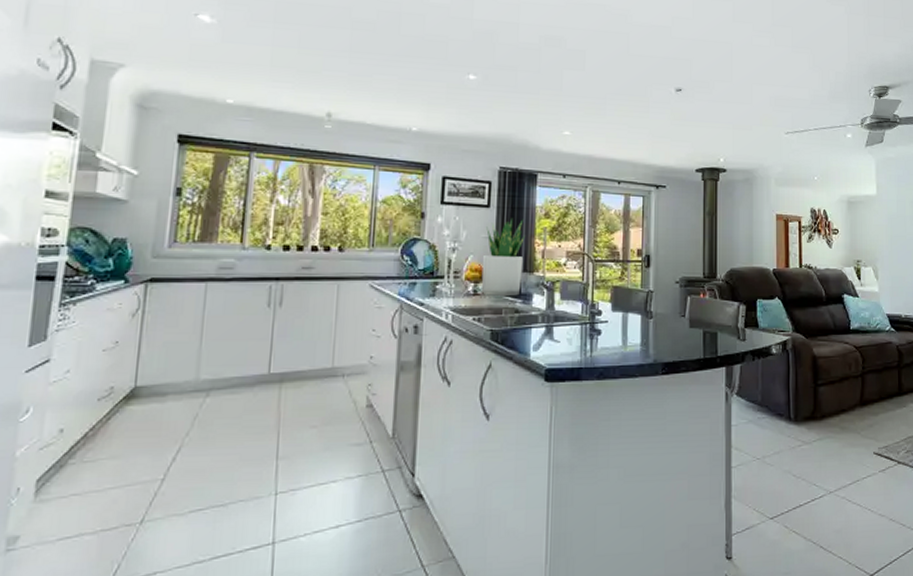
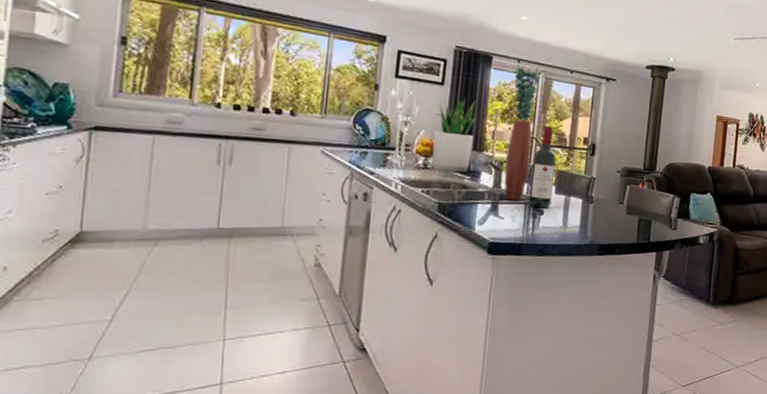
vase: none [557,178,586,322] -> present [504,63,539,201]
wine bottle: none [584,240,611,328] -> present [528,125,557,209]

